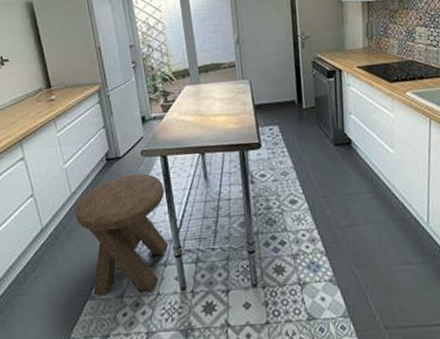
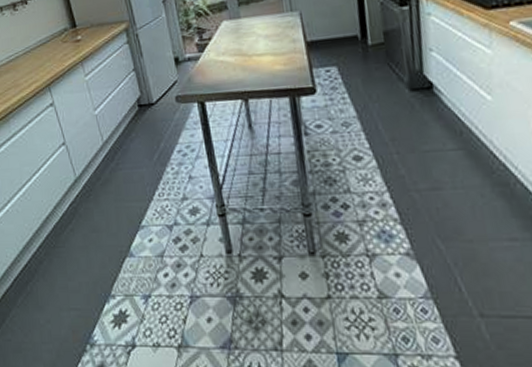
music stool: present [76,173,169,296] -> none [109,122,211,253]

